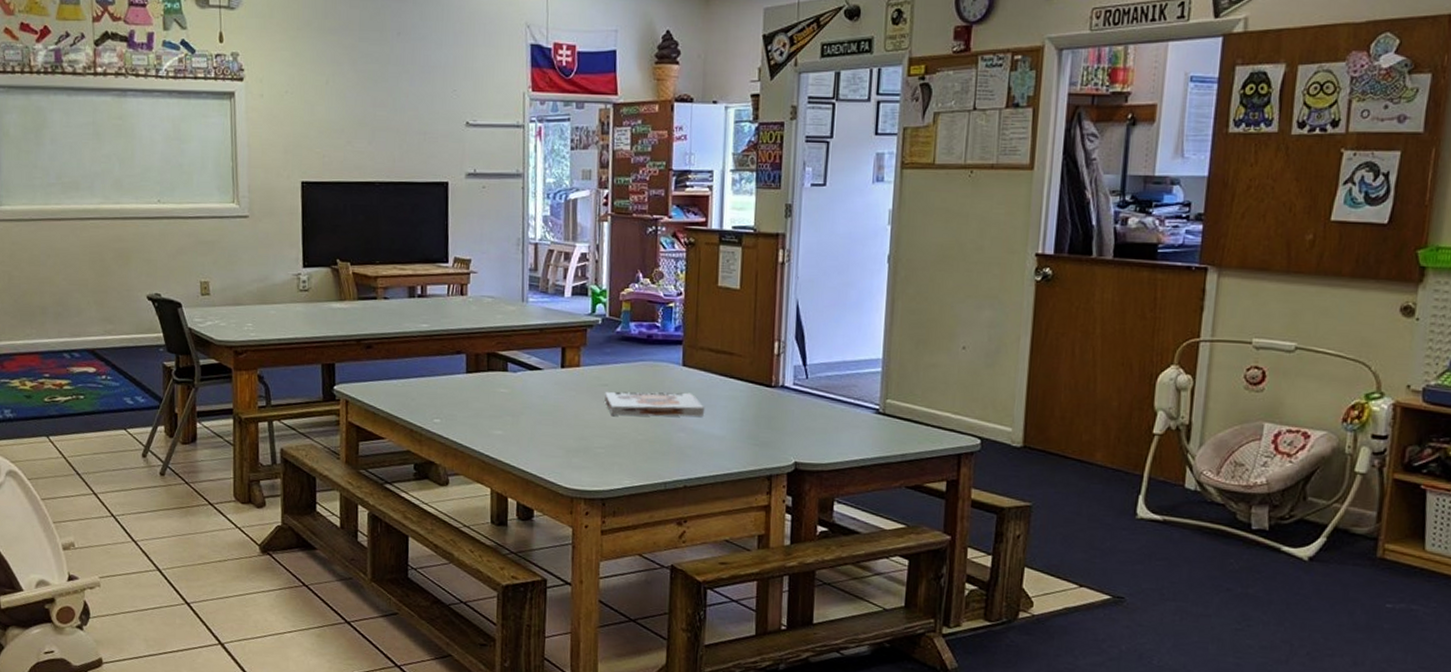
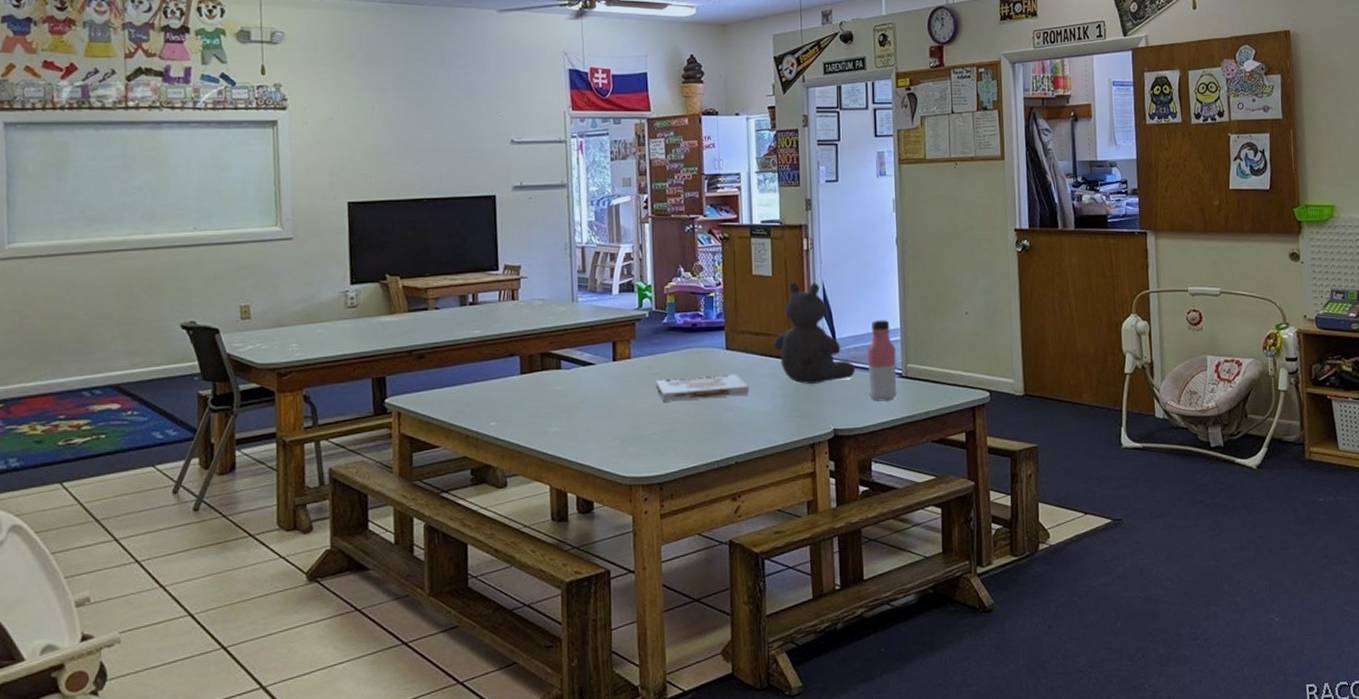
teddy bear: none [736,297,826,412] -> present [774,282,856,384]
water bottle: none [838,347,875,438] -> present [868,320,897,401]

